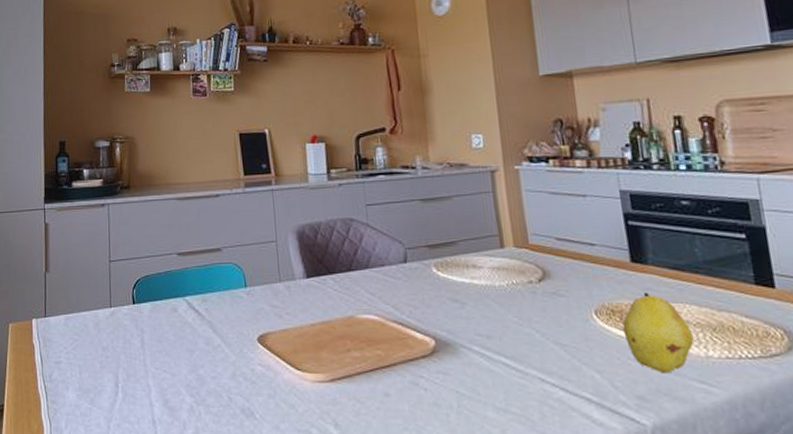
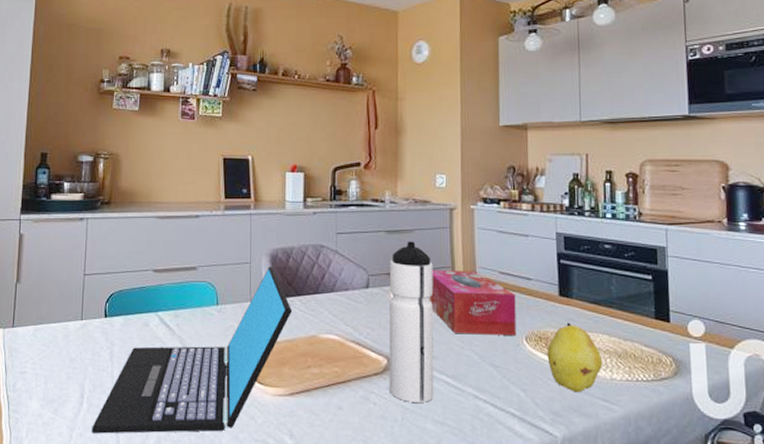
laptop: none [129,244,326,425] -> present [92,267,293,434]
water bottle: none [428,209,492,389] -> present [389,241,434,404]
tissue box: none [476,238,584,310] -> present [428,269,517,336]

